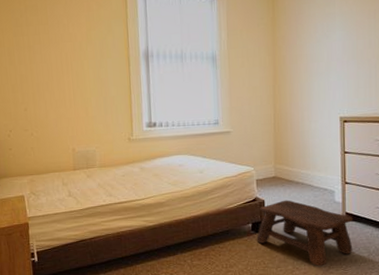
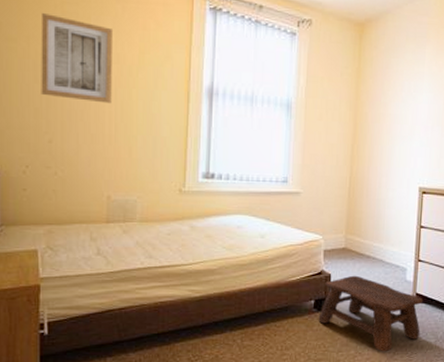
wall art: none [10,9,69,75] -> present [41,13,114,104]

